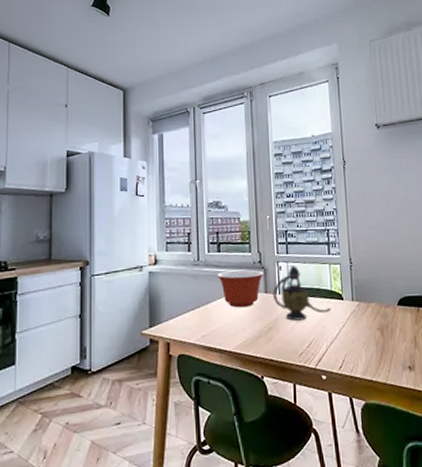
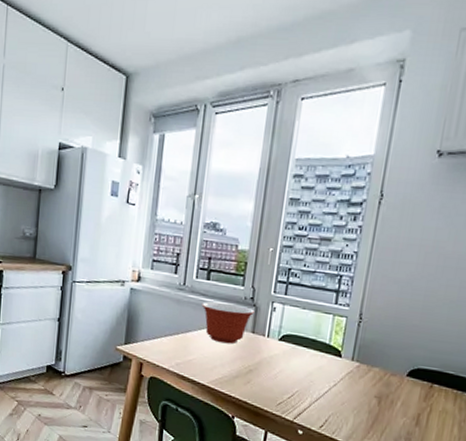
teapot: present [272,265,332,321] -> none [259,307,325,370]

